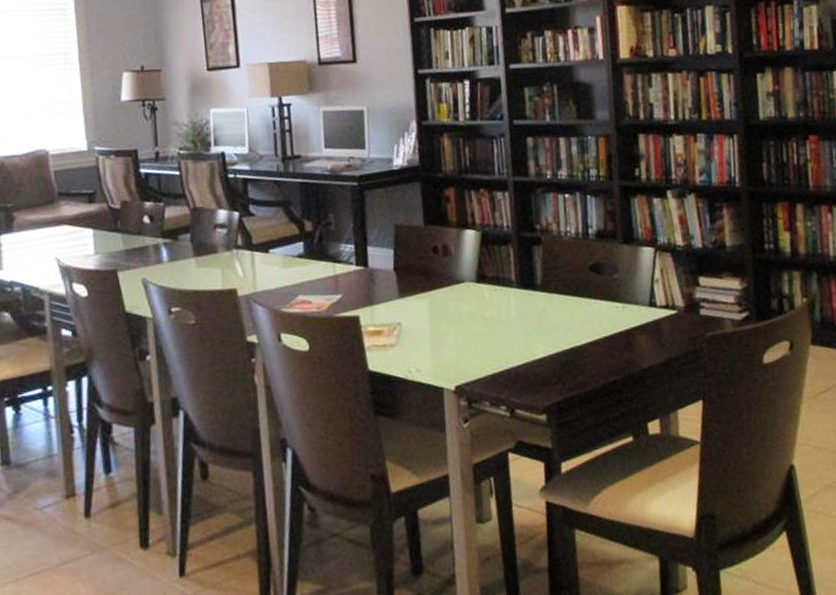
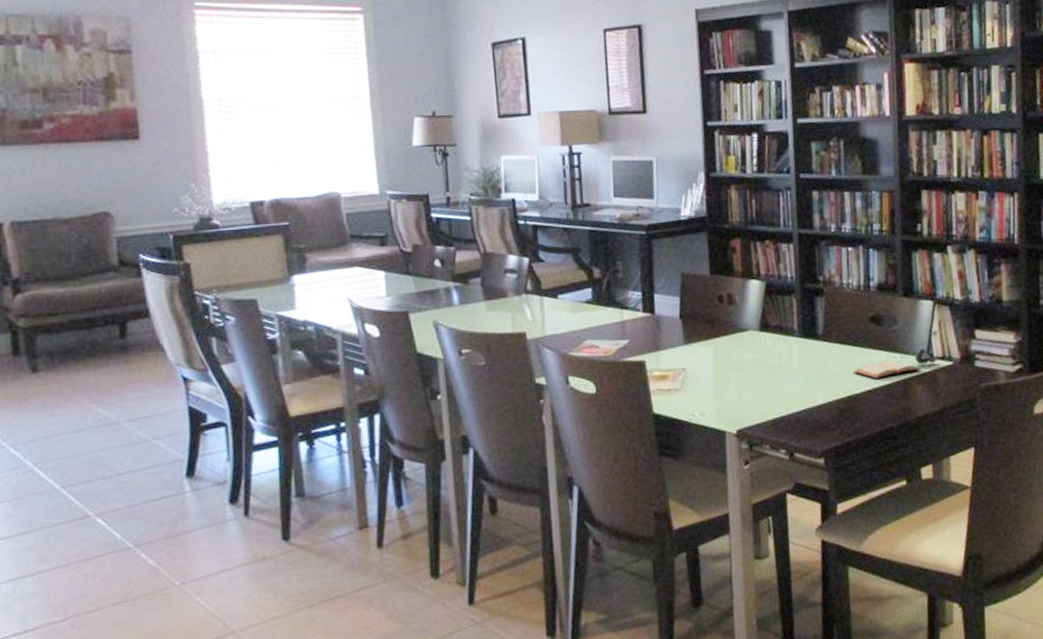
book: none [574,297,664,330] -> present [853,349,940,379]

